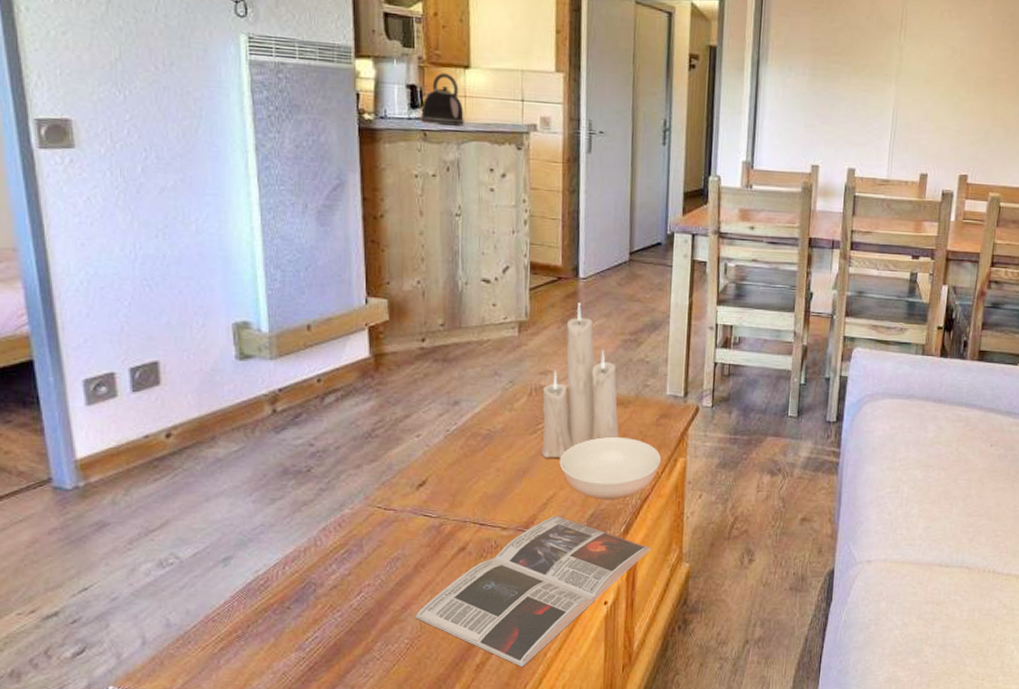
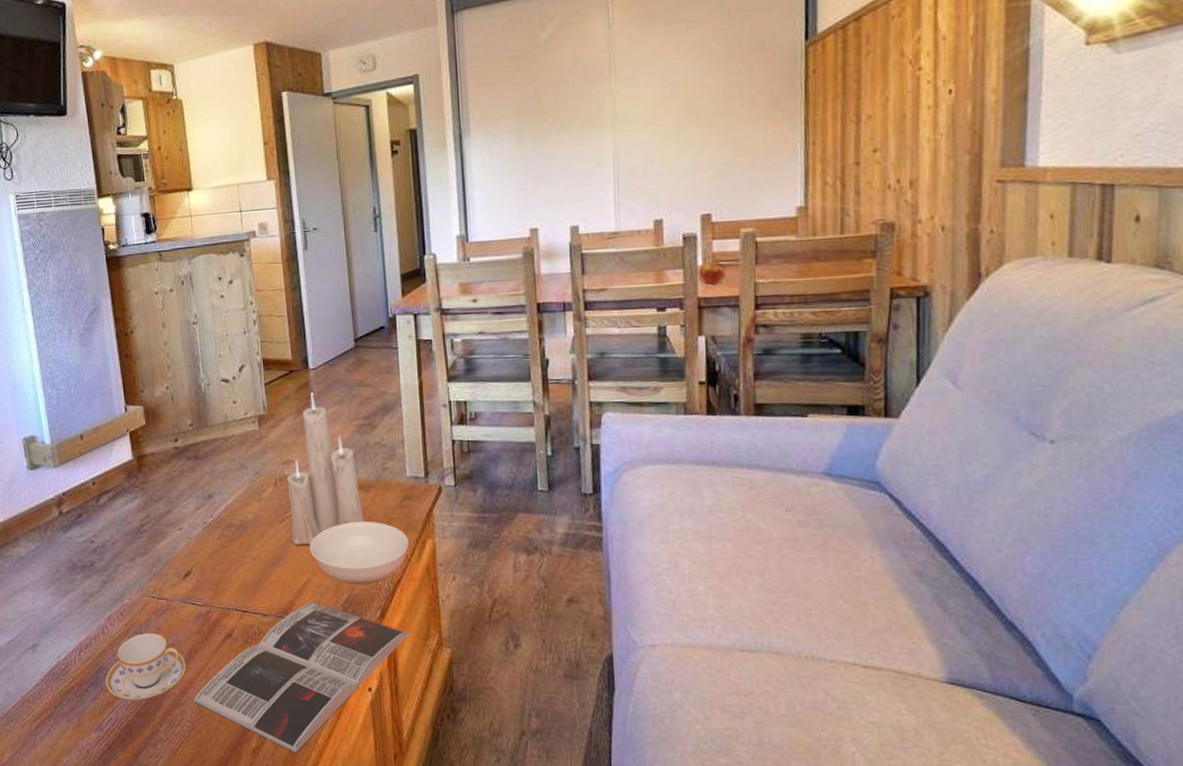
teacup: none [313,546,411,618] -> present [105,633,186,700]
kettle: present [421,73,464,126] -> none [155,198,192,246]
fruit: none [950,218,973,240] -> present [699,261,726,285]

